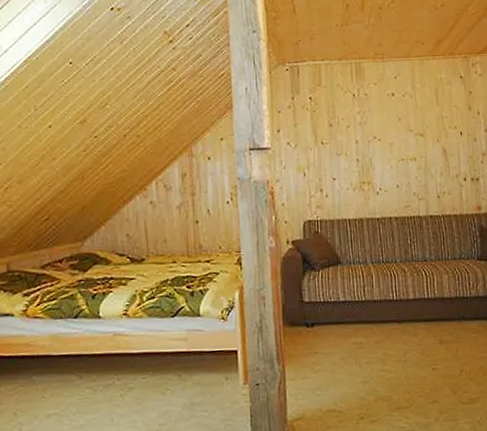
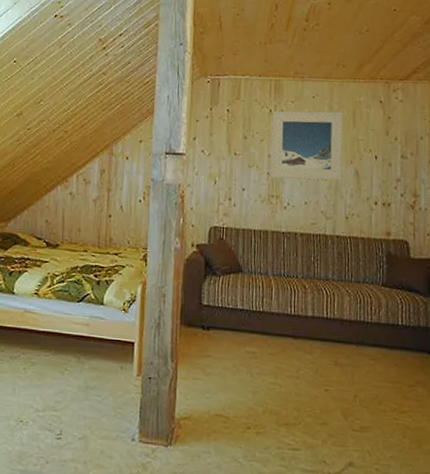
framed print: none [356,91,431,165] -> present [271,111,343,181]

